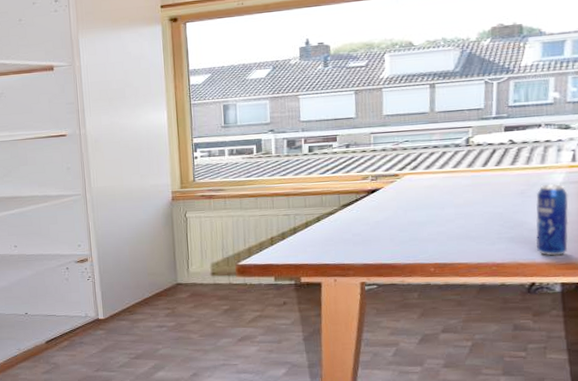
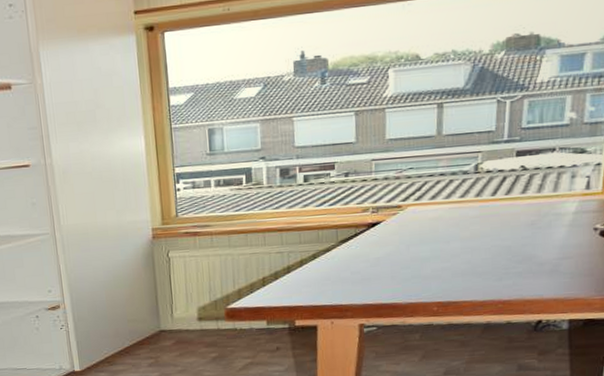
beverage can: present [535,183,569,256] -> none [544,213,580,291]

